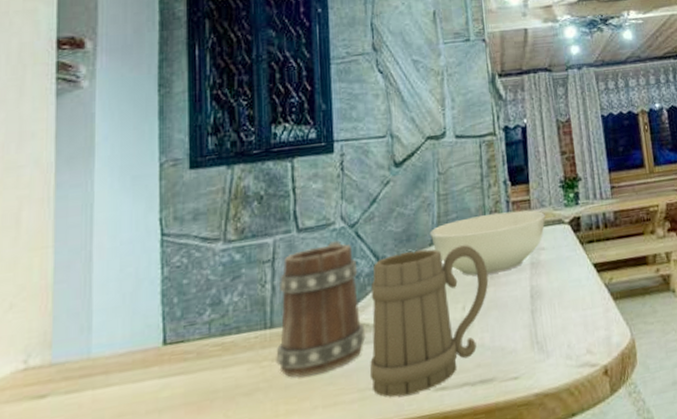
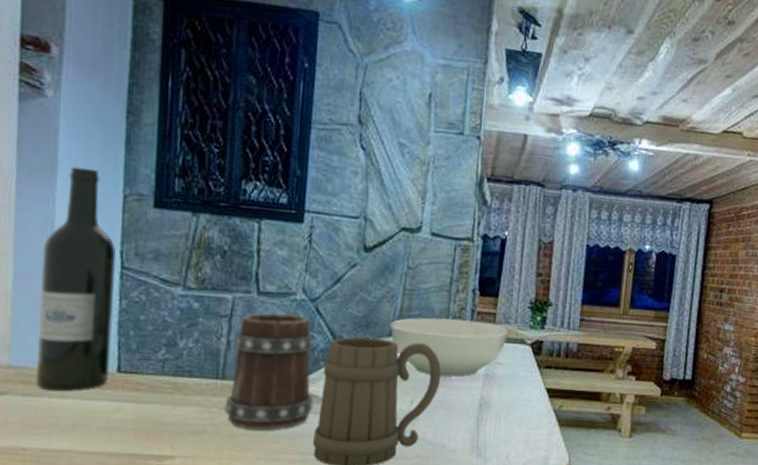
wine bottle: none [79,145,156,381] -> present [35,166,116,391]

